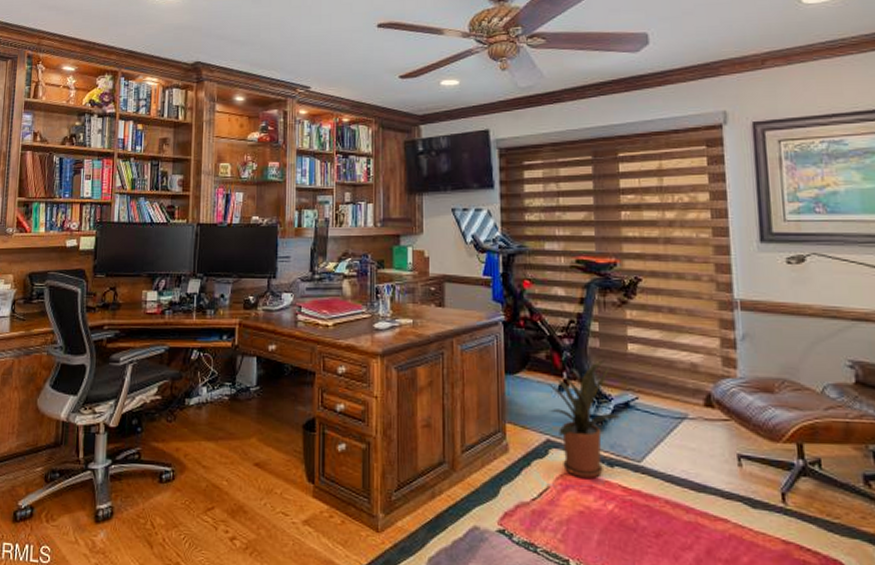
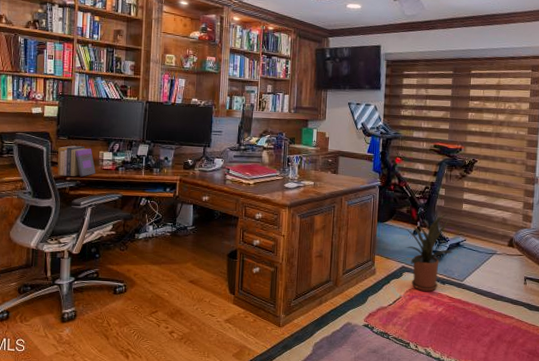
books: none [93,284,139,325] -> present [57,145,96,177]

